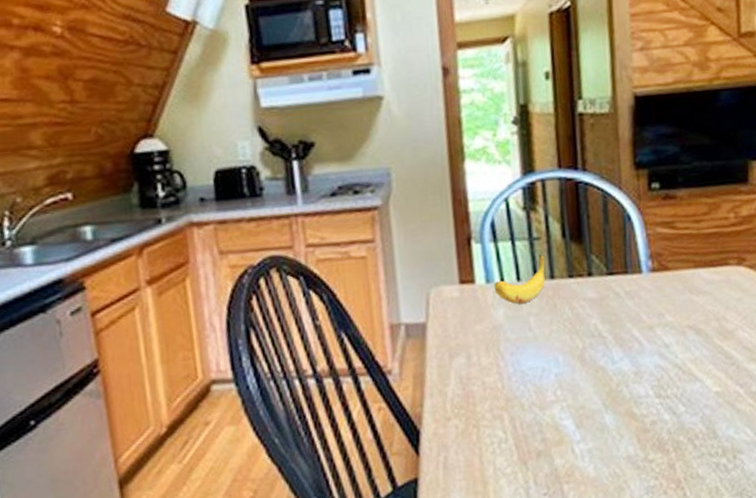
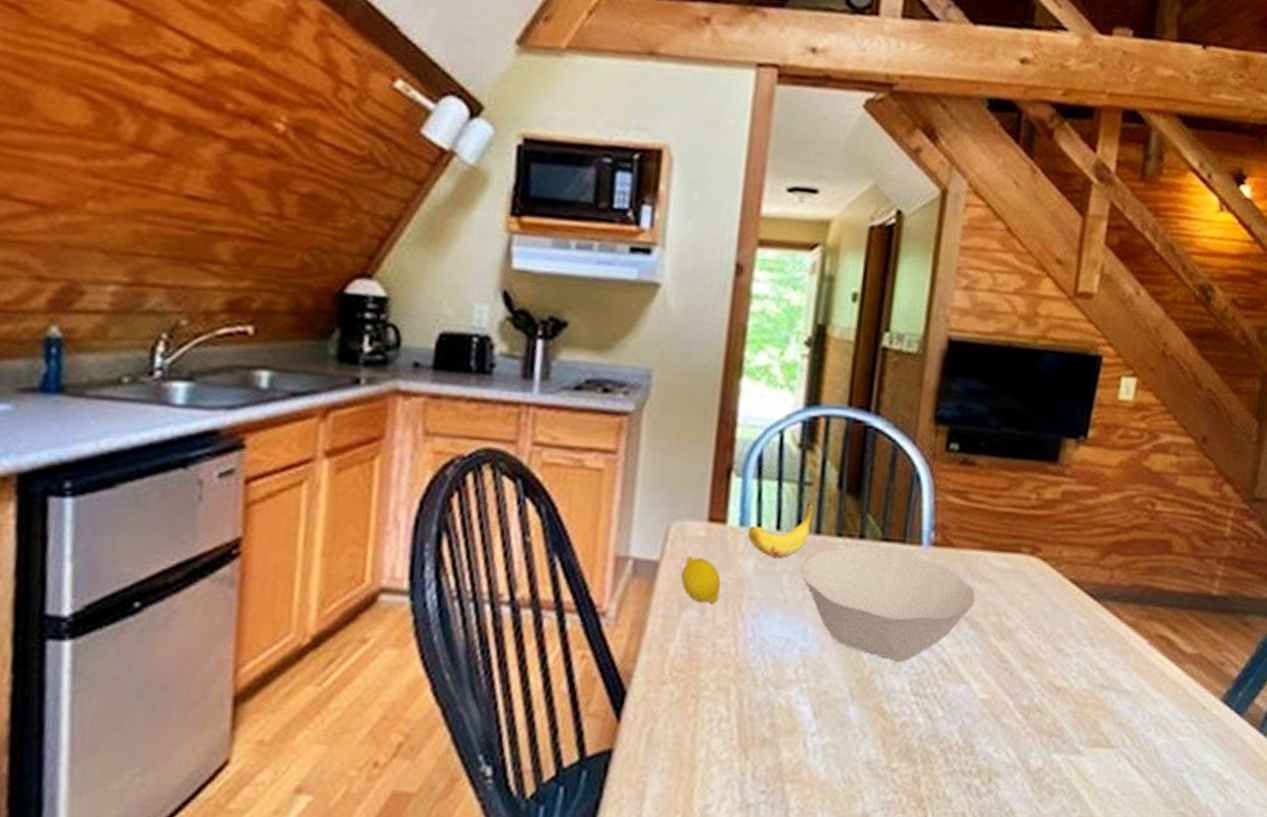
fruit: none [446,314,480,351] -> present [681,556,721,604]
bowl: none [544,280,696,372] -> present [801,546,975,661]

